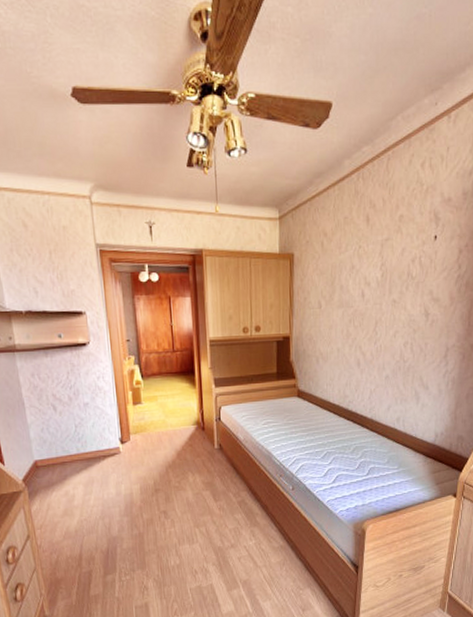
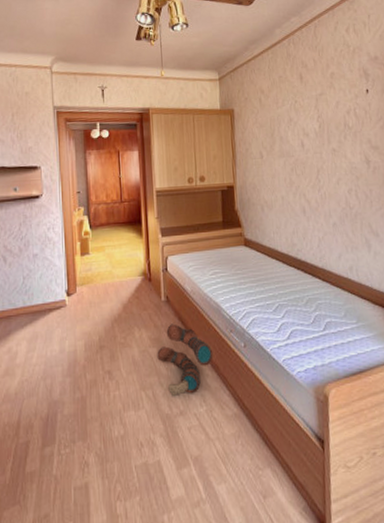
boots: none [210,469,263,533] -> present [157,324,214,397]

